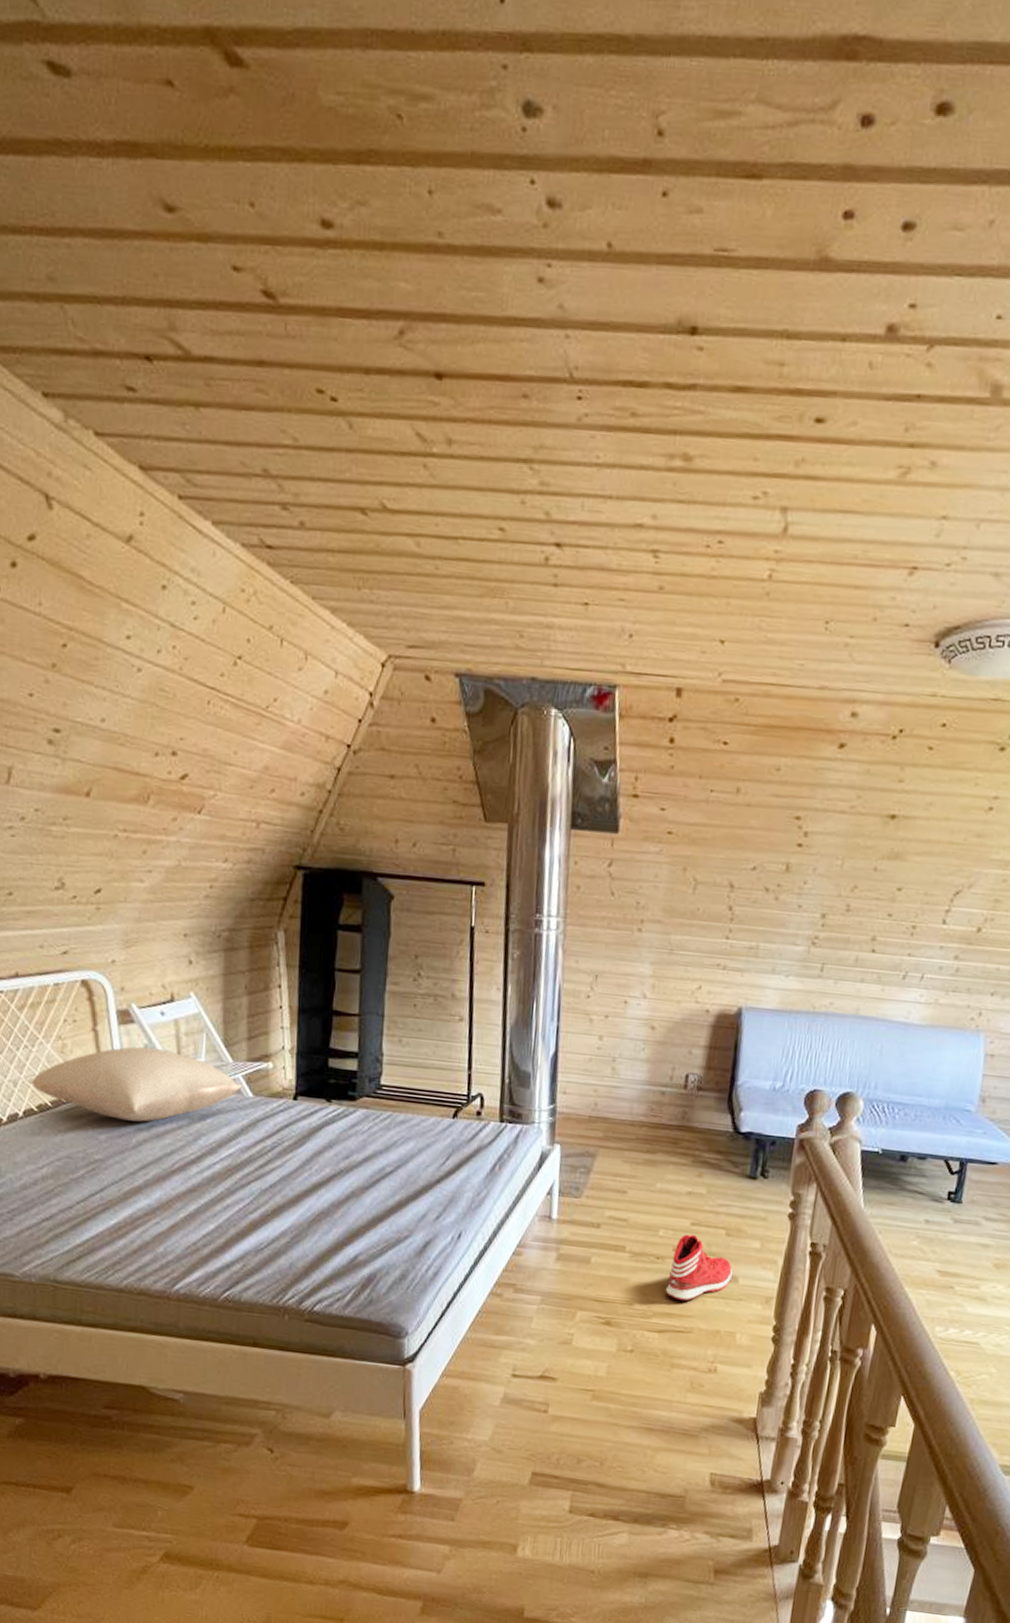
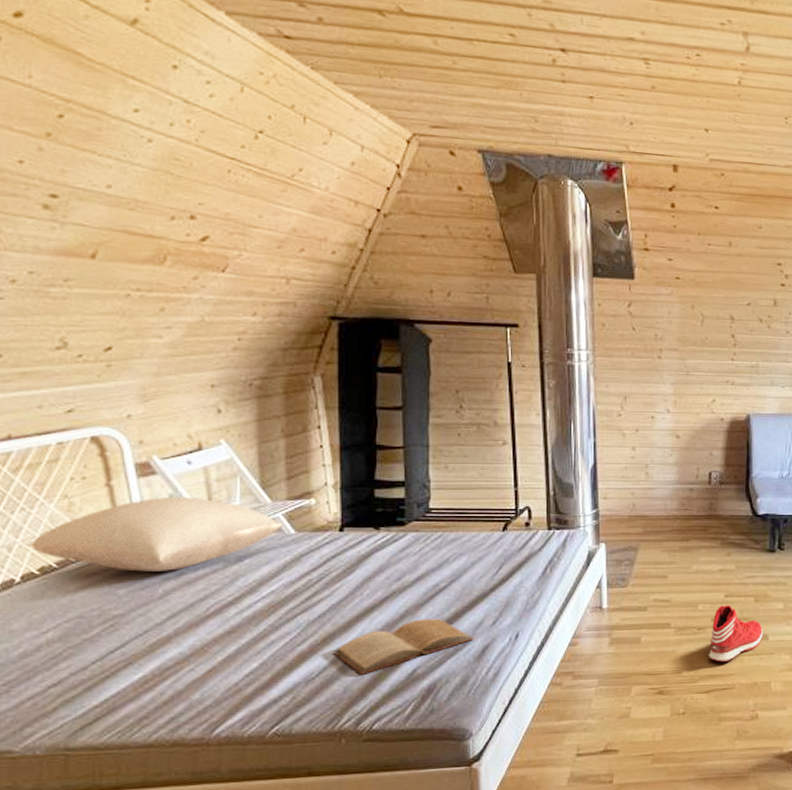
book: none [282,1202,417,1253] -> present [333,618,474,675]

